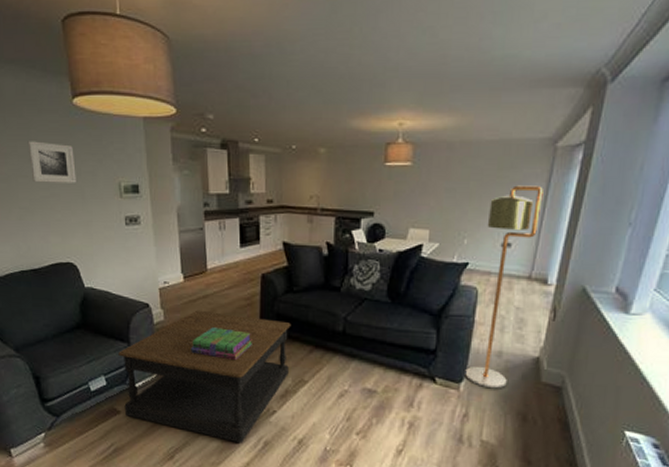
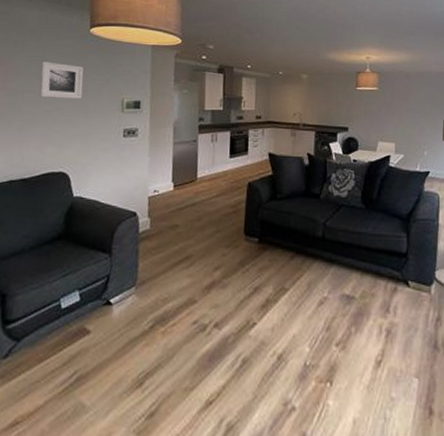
coffee table: present [118,310,291,442] -> none [95,218,274,361]
stack of books: present [191,327,252,361] -> none [174,235,236,270]

